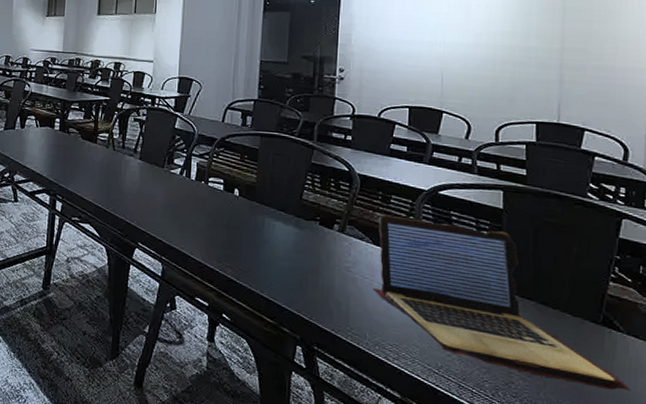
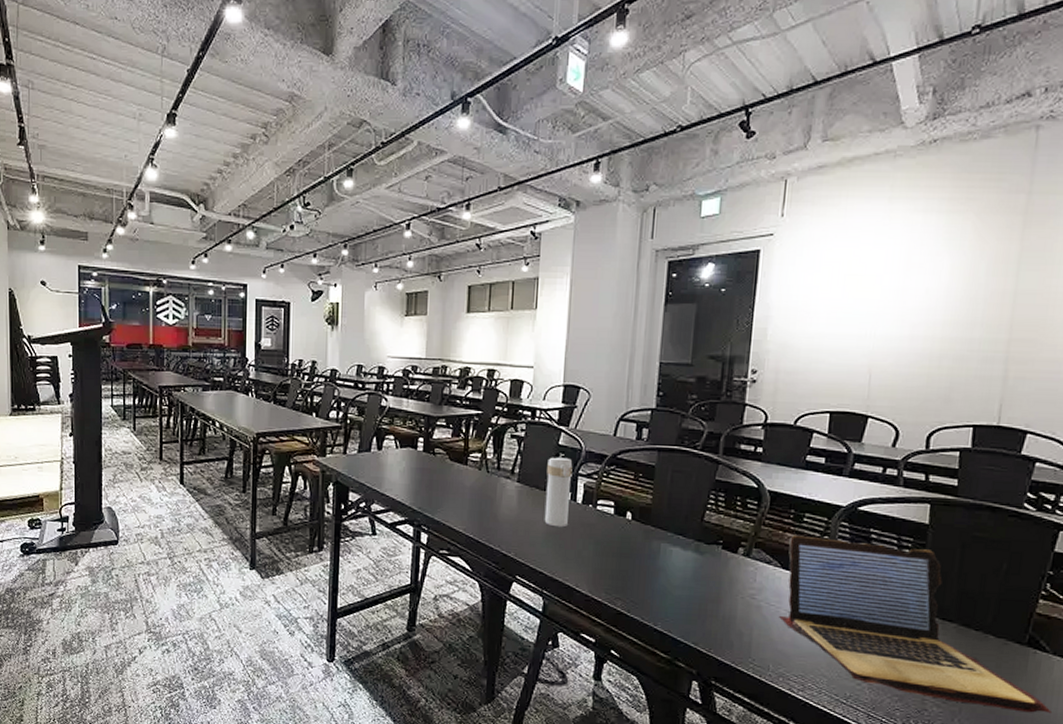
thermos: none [162,138,187,201] -> present [544,457,573,528]

